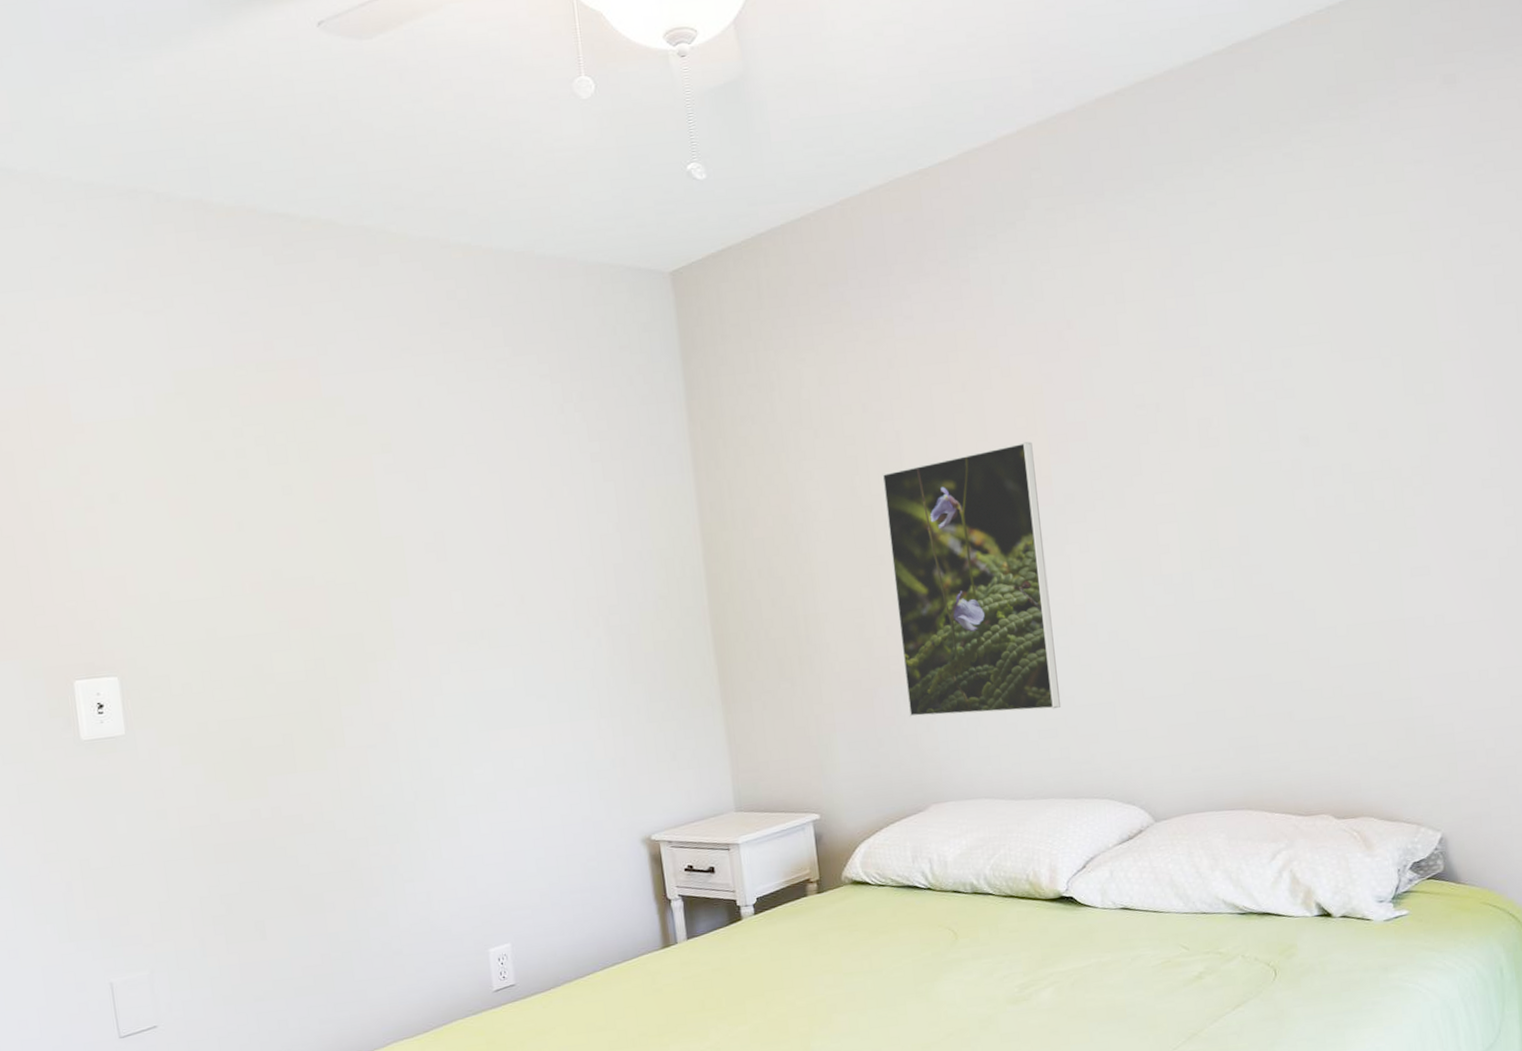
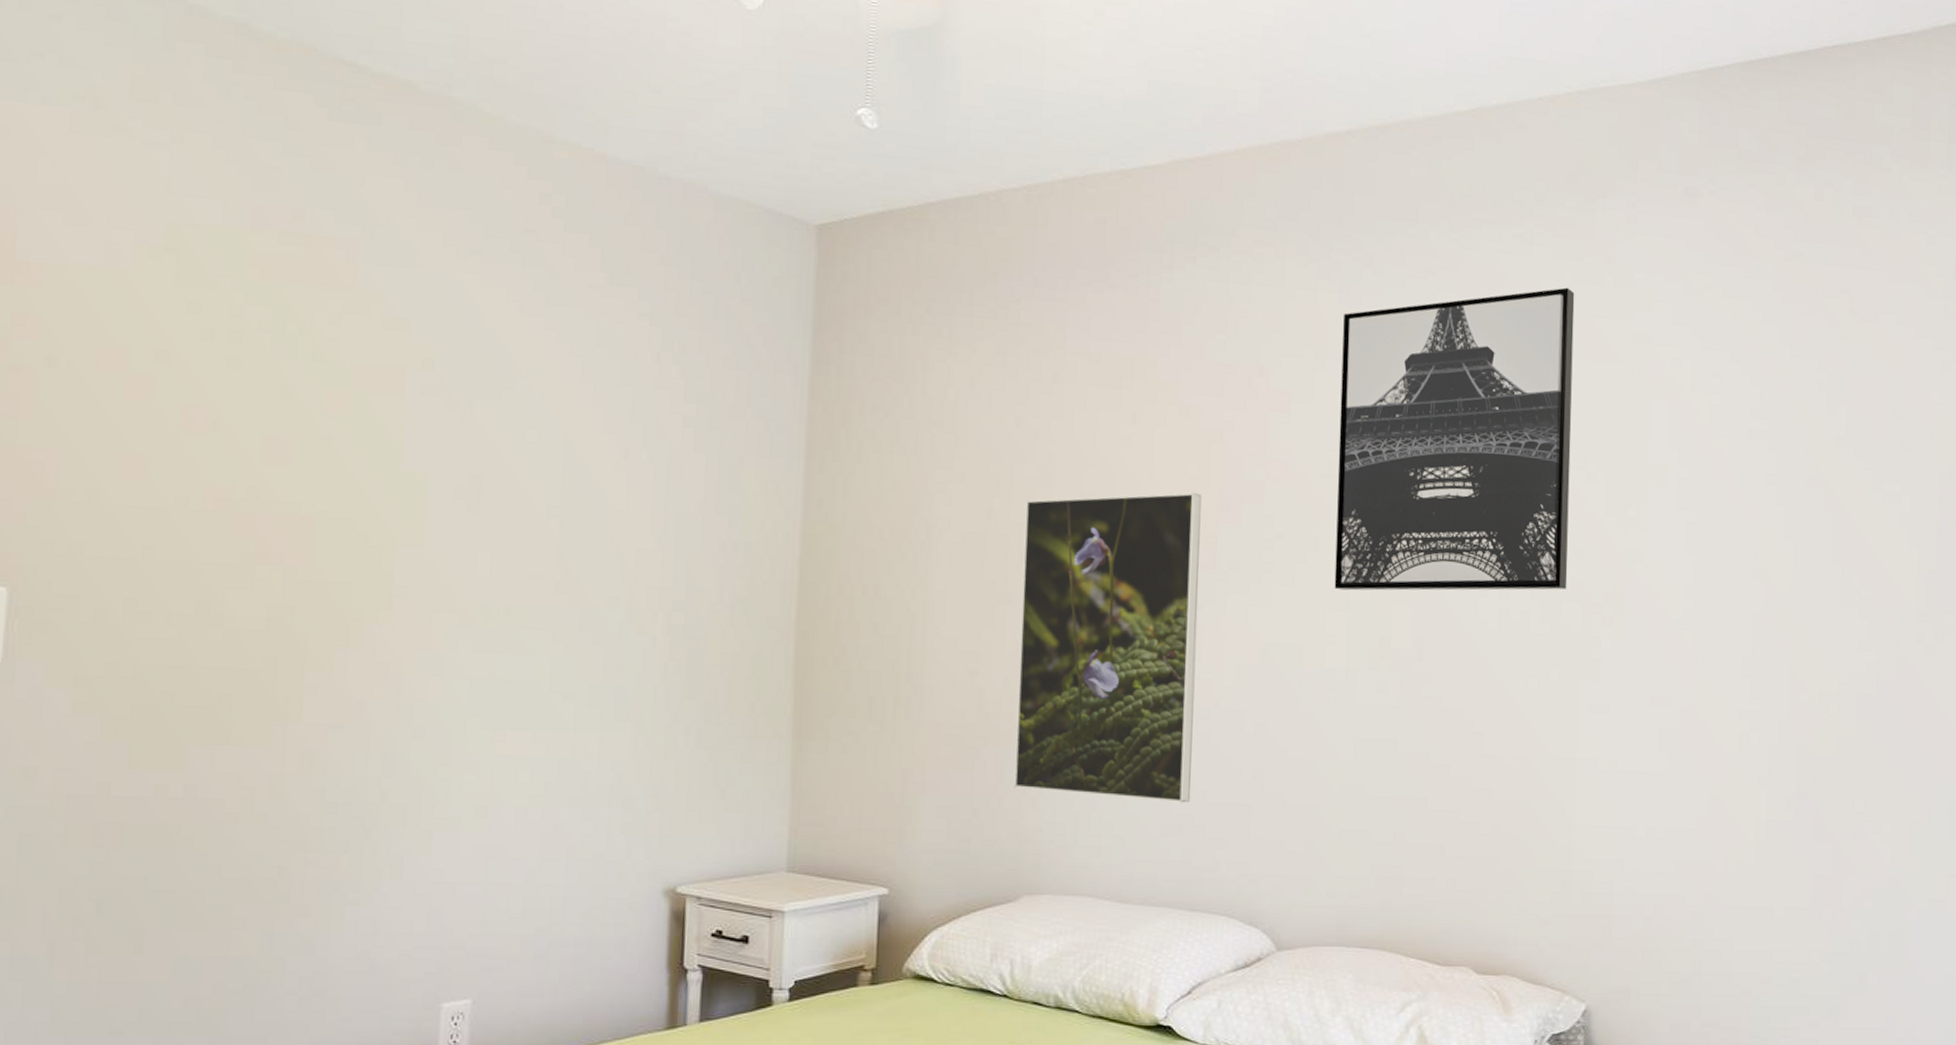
wall art: none [1135,193,1376,505] -> present [1334,287,1575,591]

